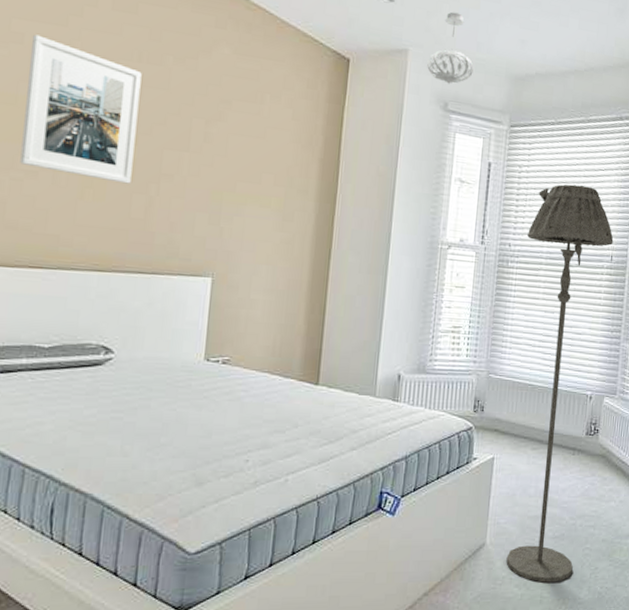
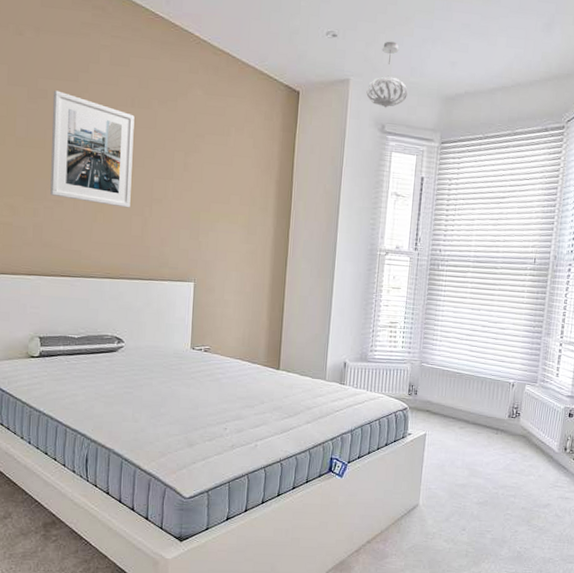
floor lamp: present [506,184,614,583] -> none [436,193,537,540]

